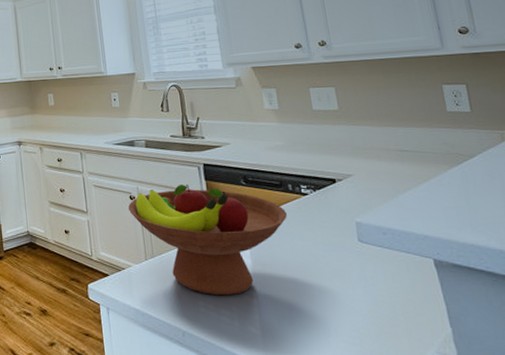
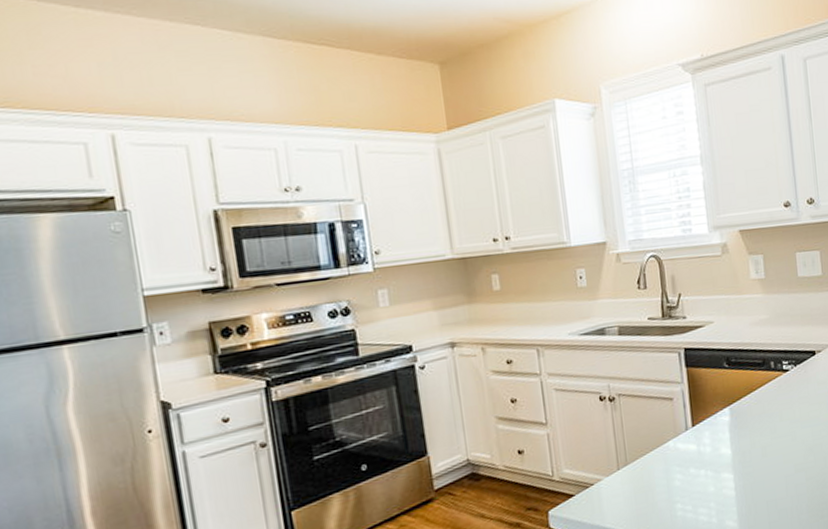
fruit bowl: present [128,184,288,296] -> none [598,374,769,496]

